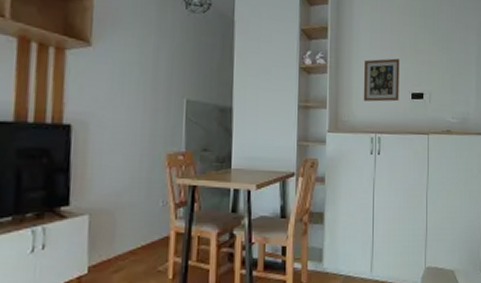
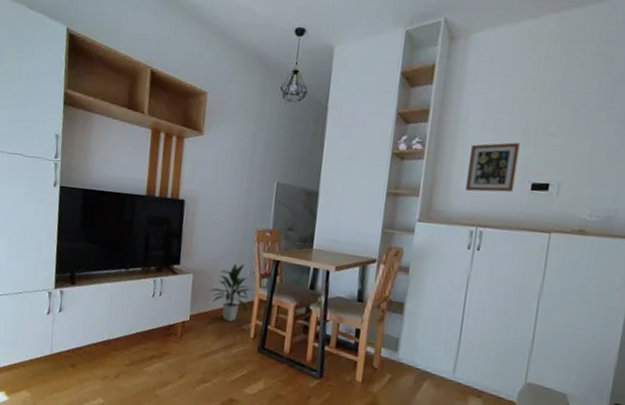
indoor plant: none [112,193,165,266] -> present [209,263,251,322]

